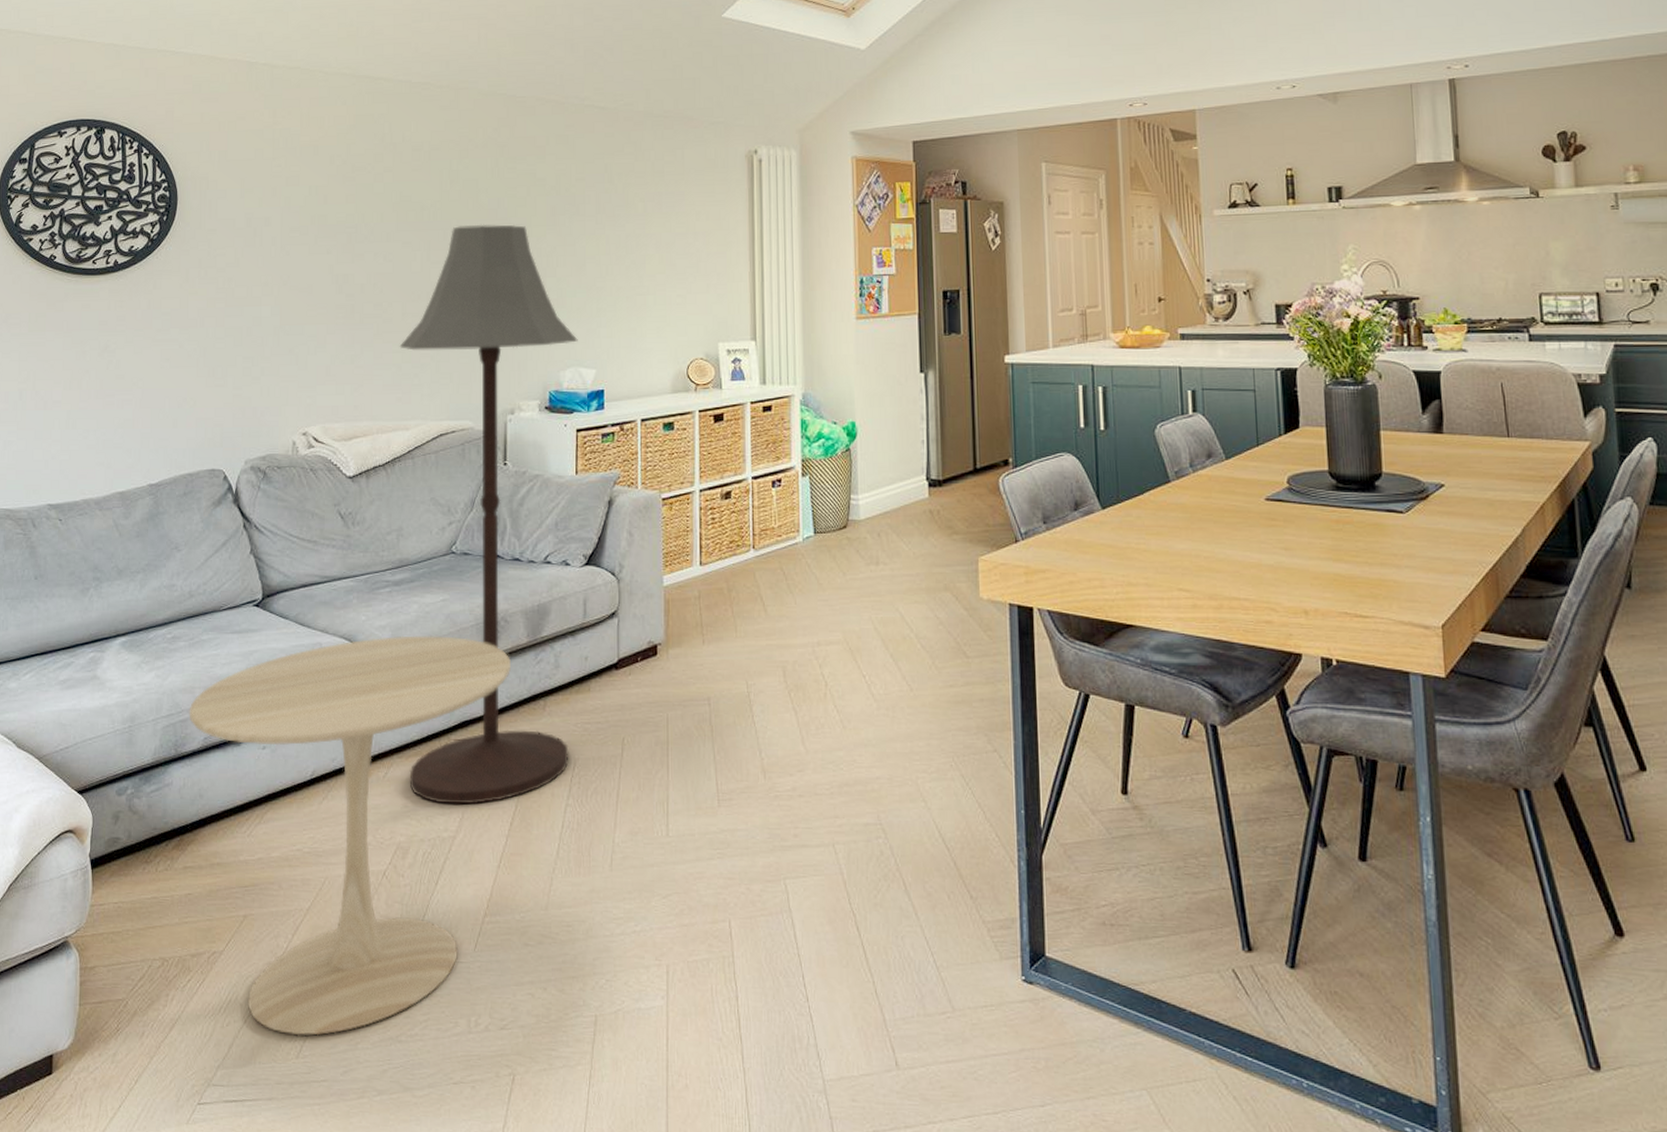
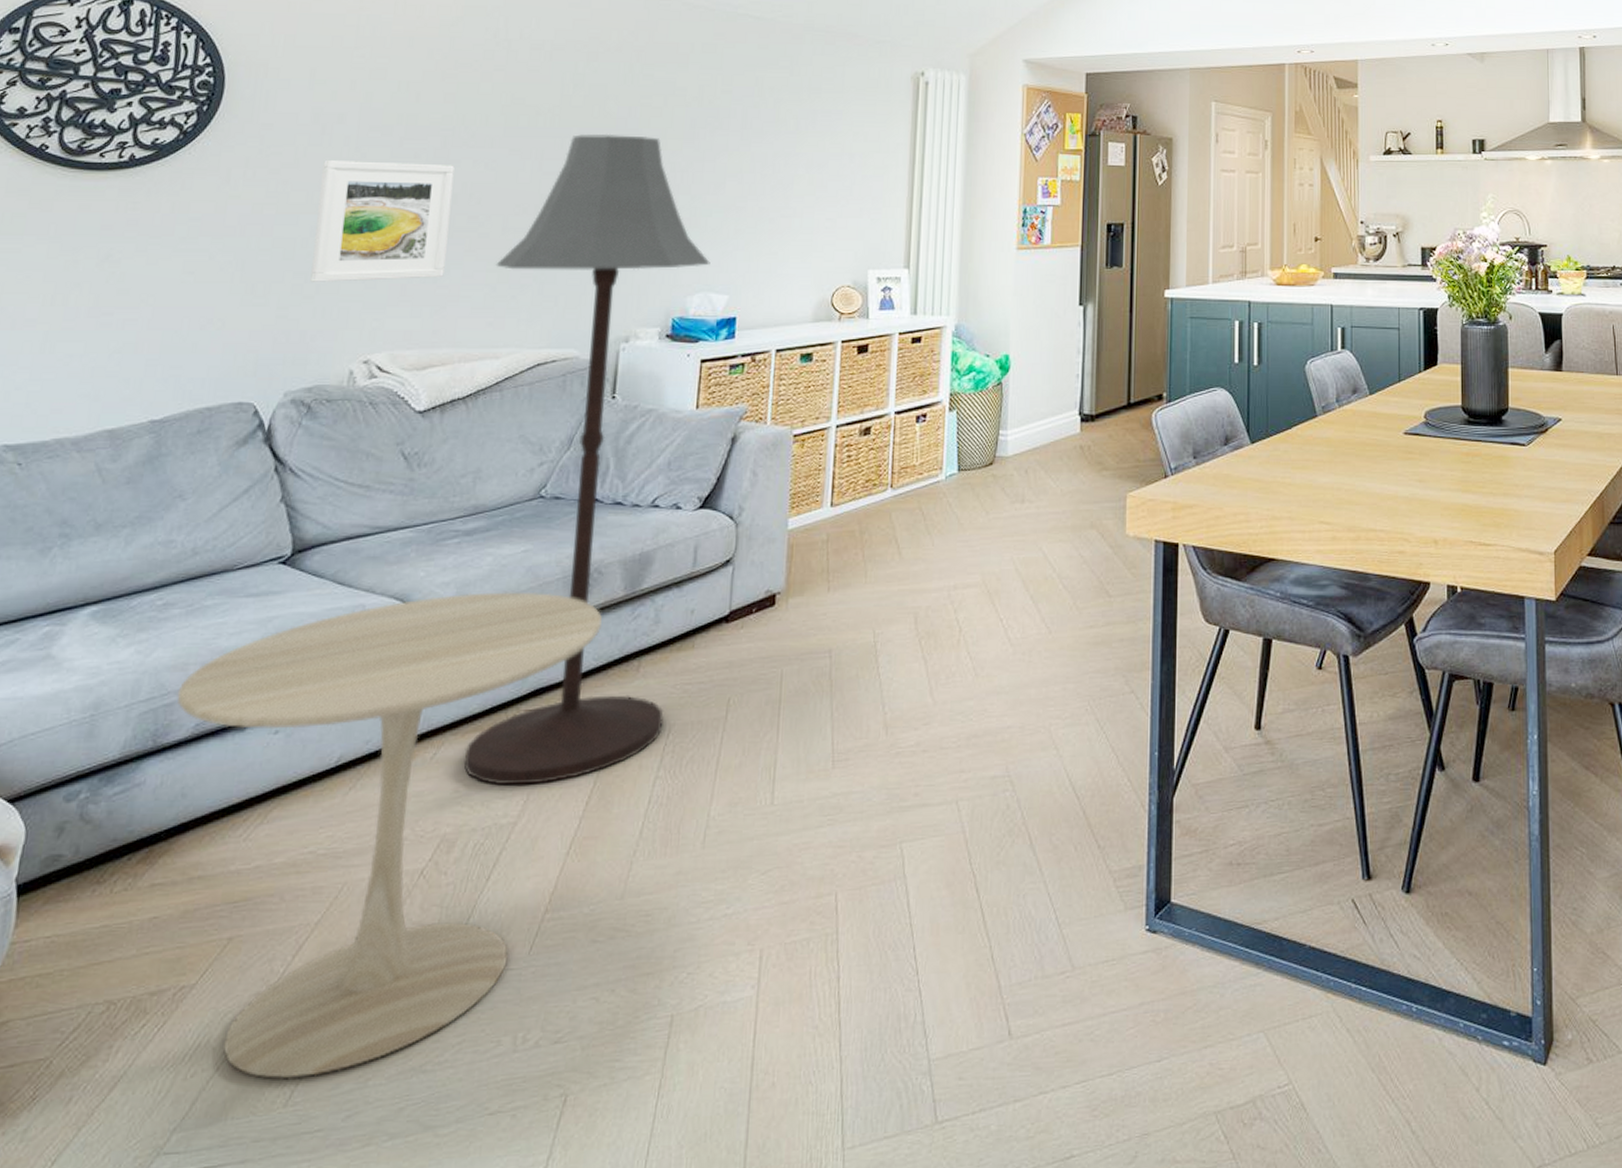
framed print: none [256,258,359,365] -> present [310,159,455,282]

